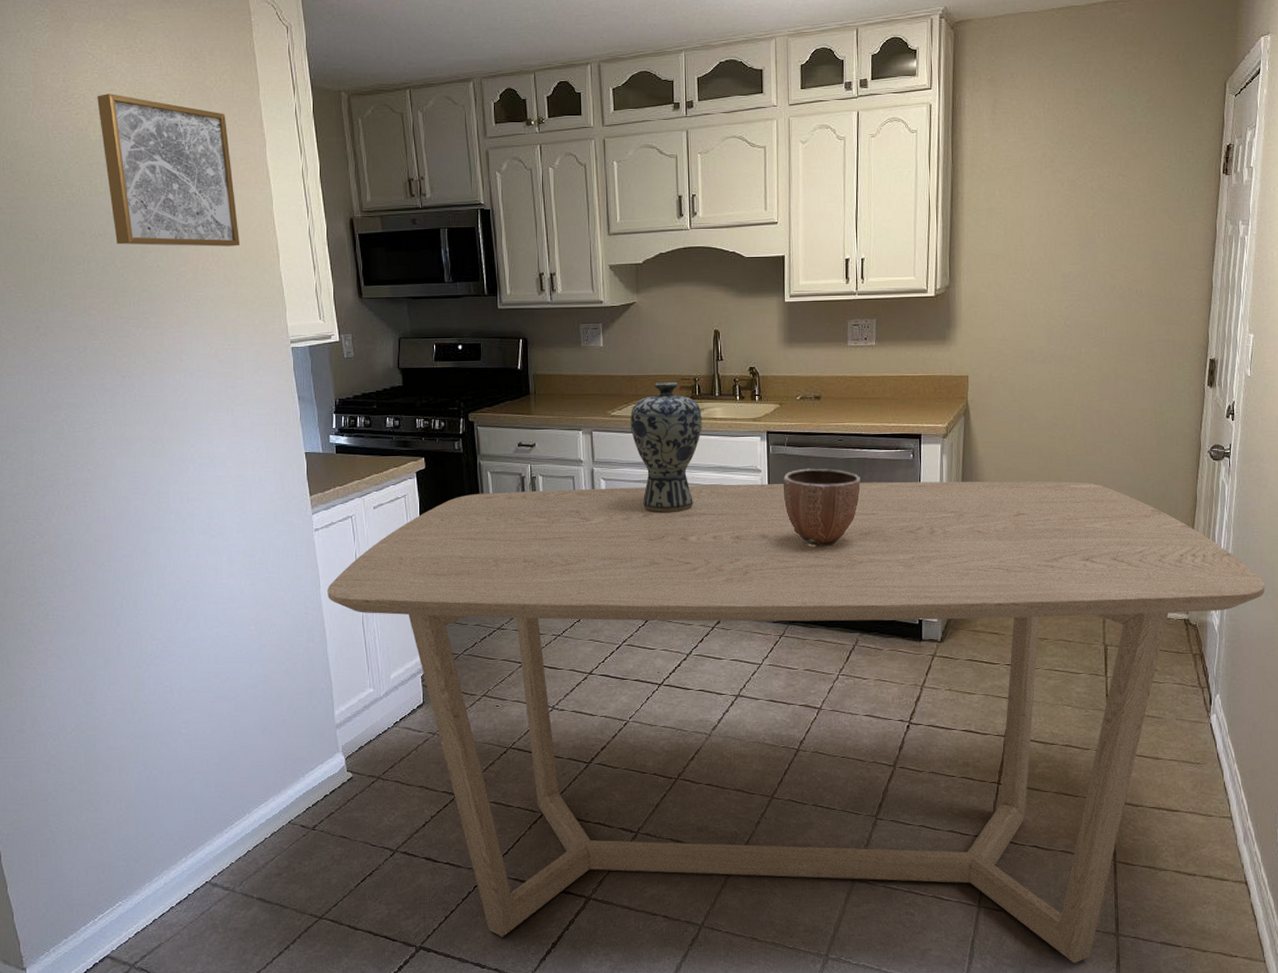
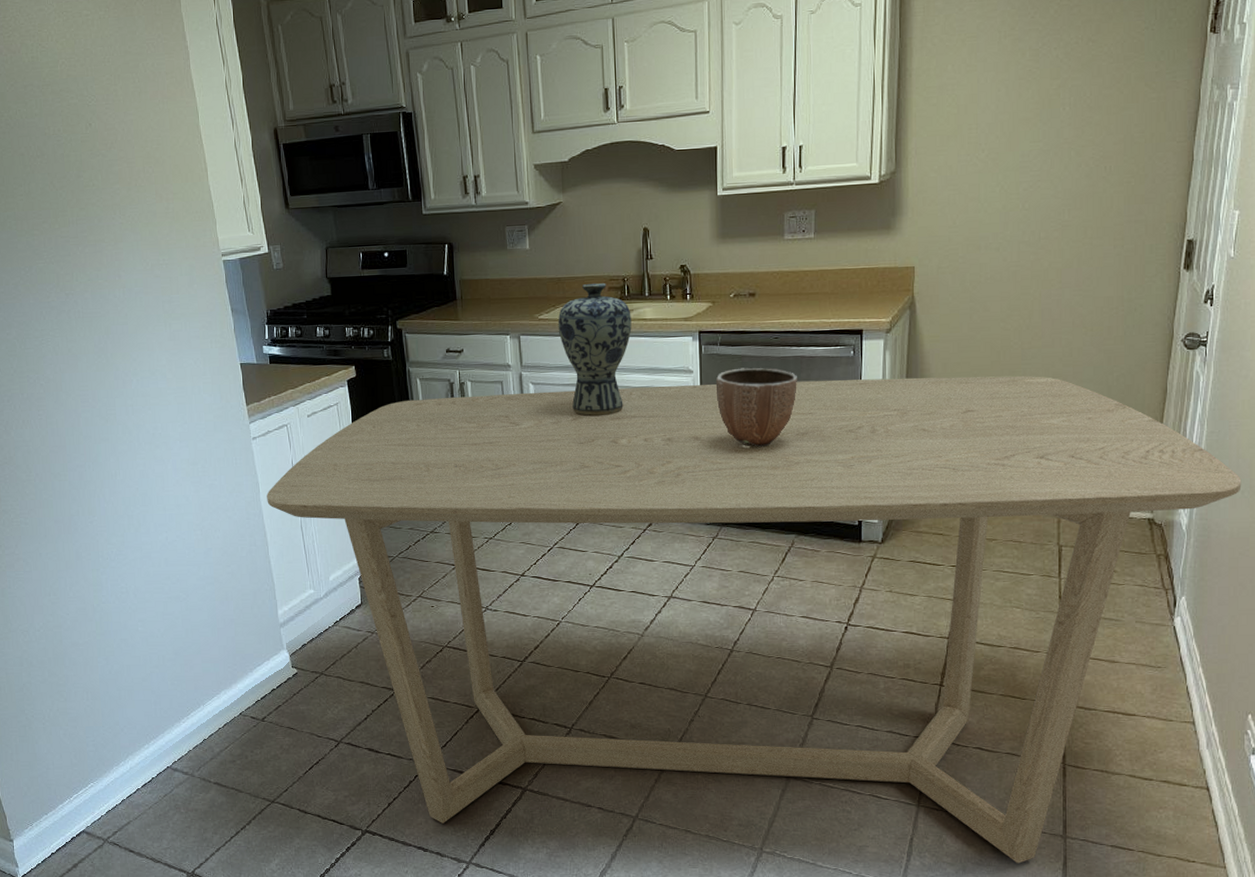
wall art: present [97,94,239,247] -> none [27,14,169,165]

